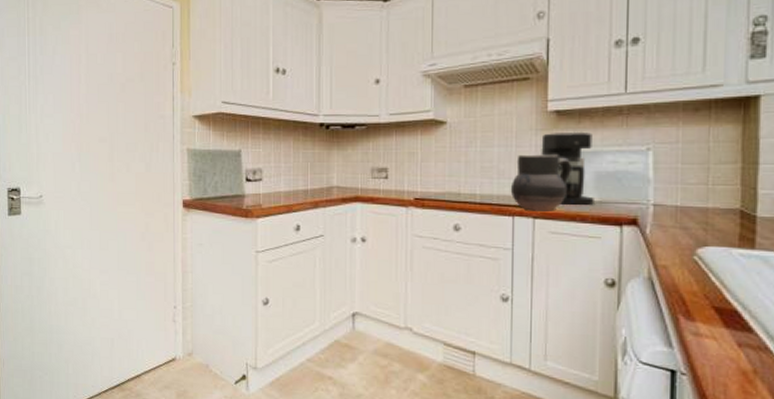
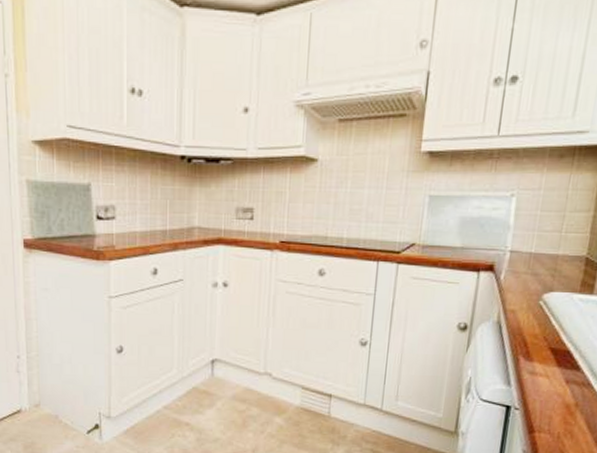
ceramic jug: present [510,154,573,211] -> none [377,197,440,257]
coffee maker: present [541,133,594,206] -> none [410,175,462,251]

